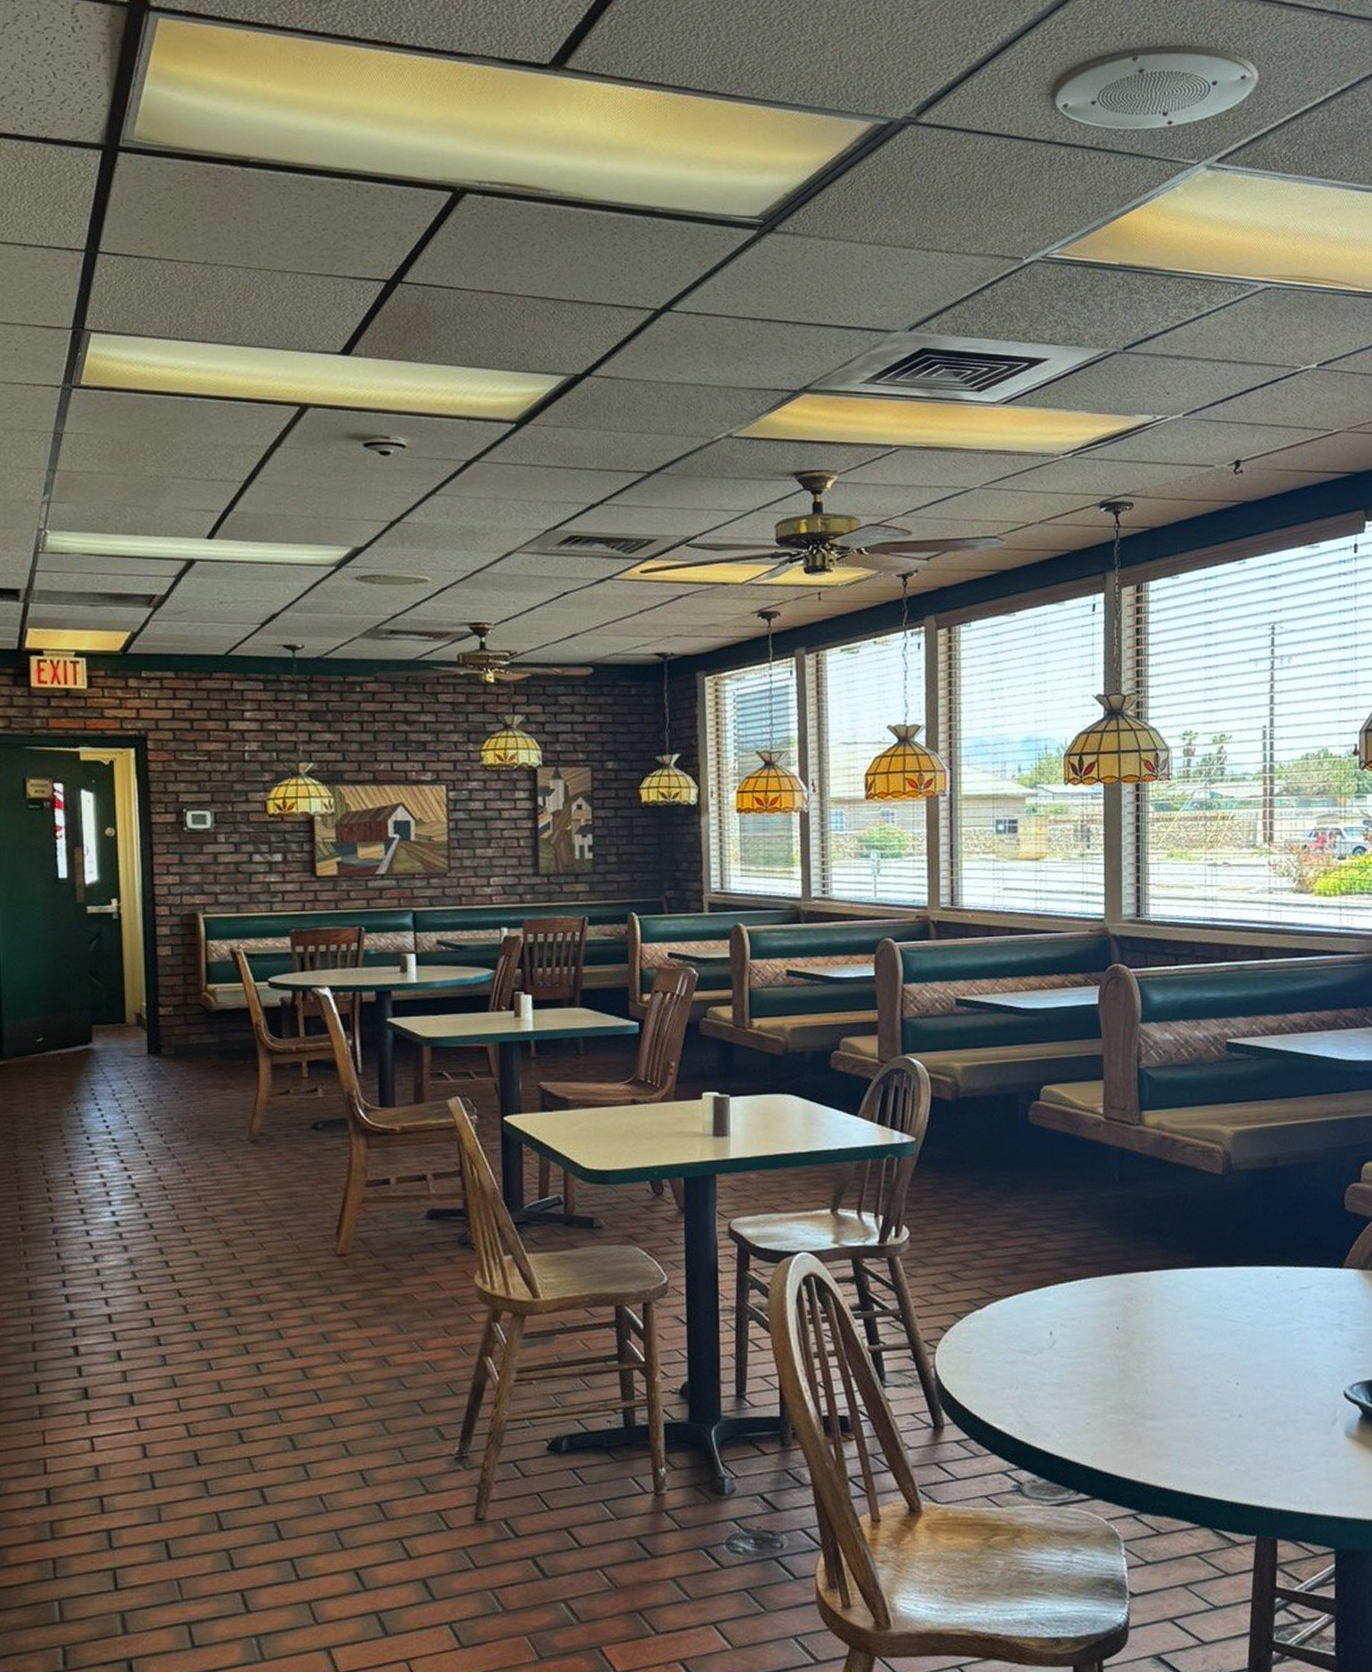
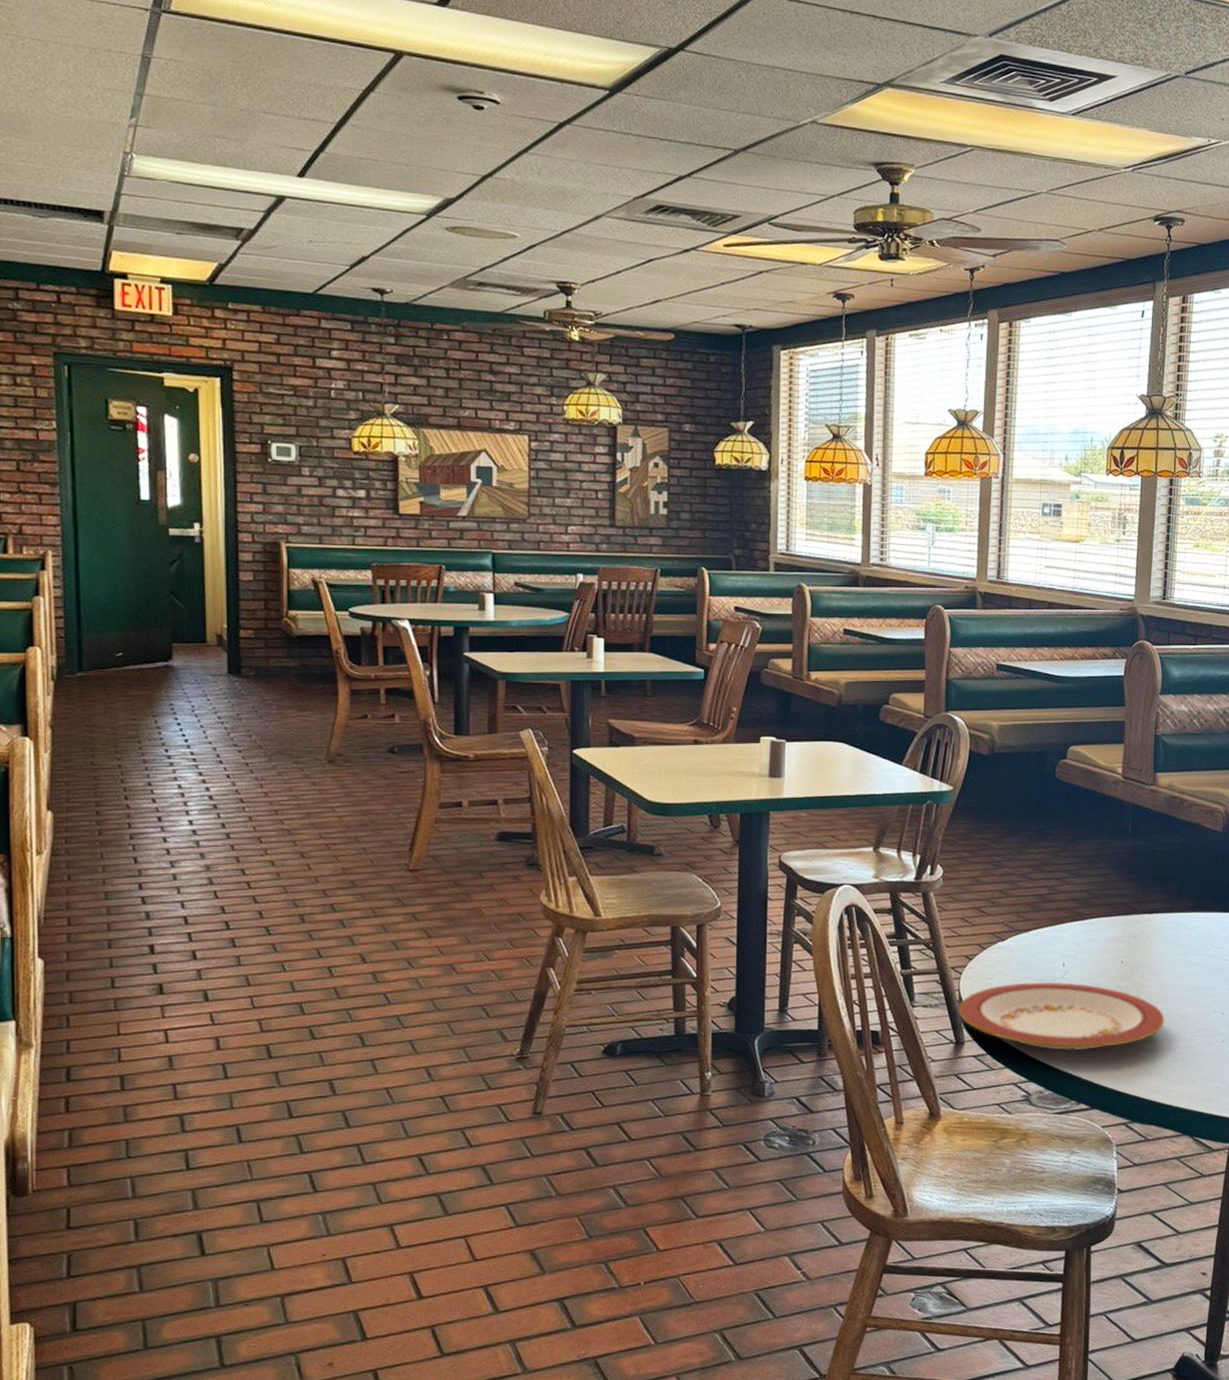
plate: none [934,1353,1171,1433] -> present [958,982,1165,1051]

